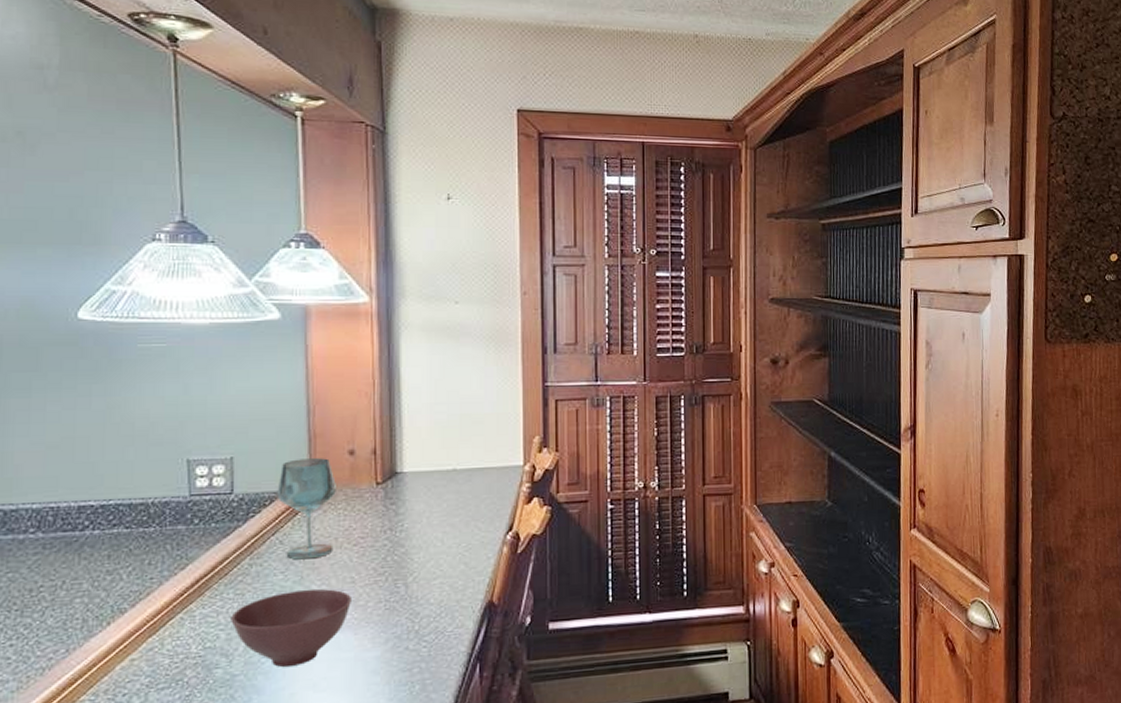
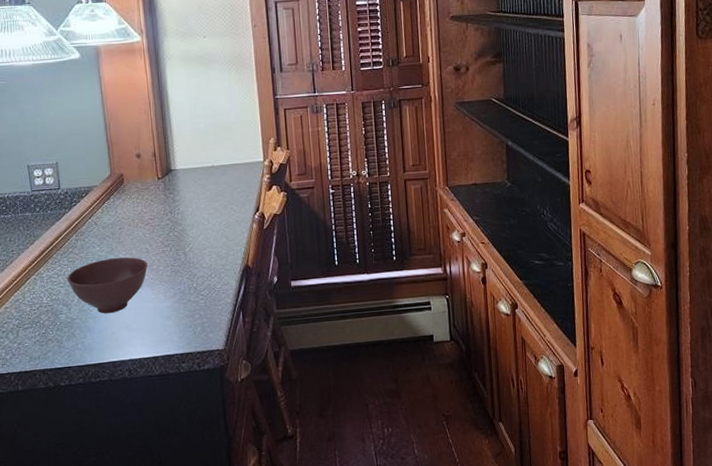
wine glass: present [277,458,338,560] -> none [89,161,132,236]

